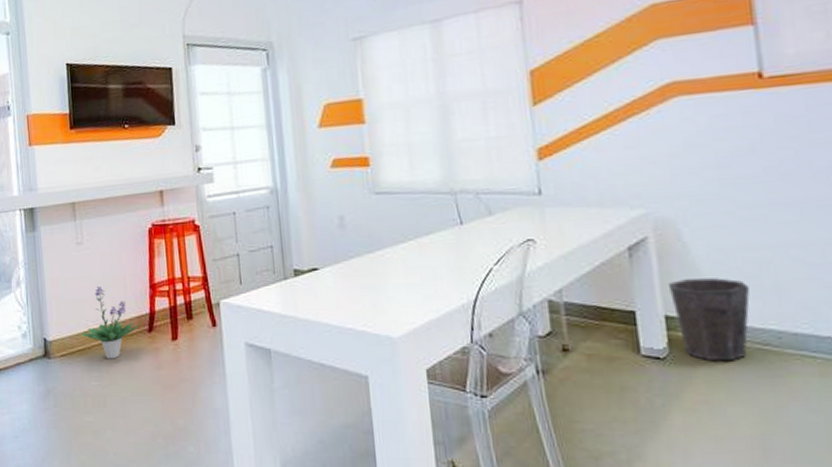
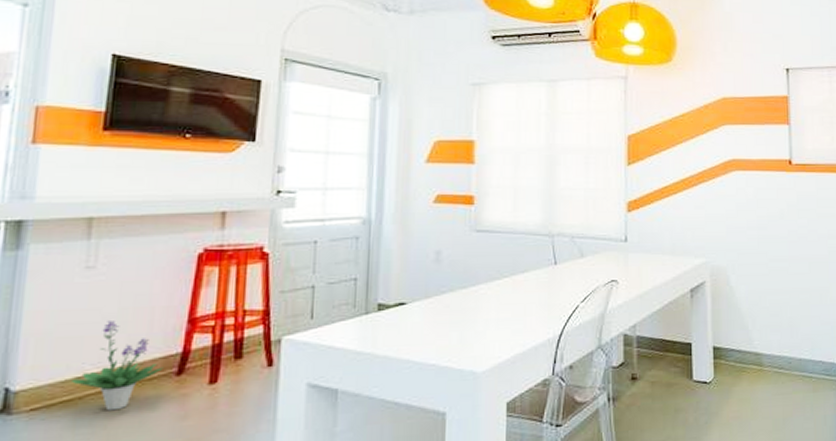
waste bin: present [667,278,750,362] -> none [717,315,772,383]

